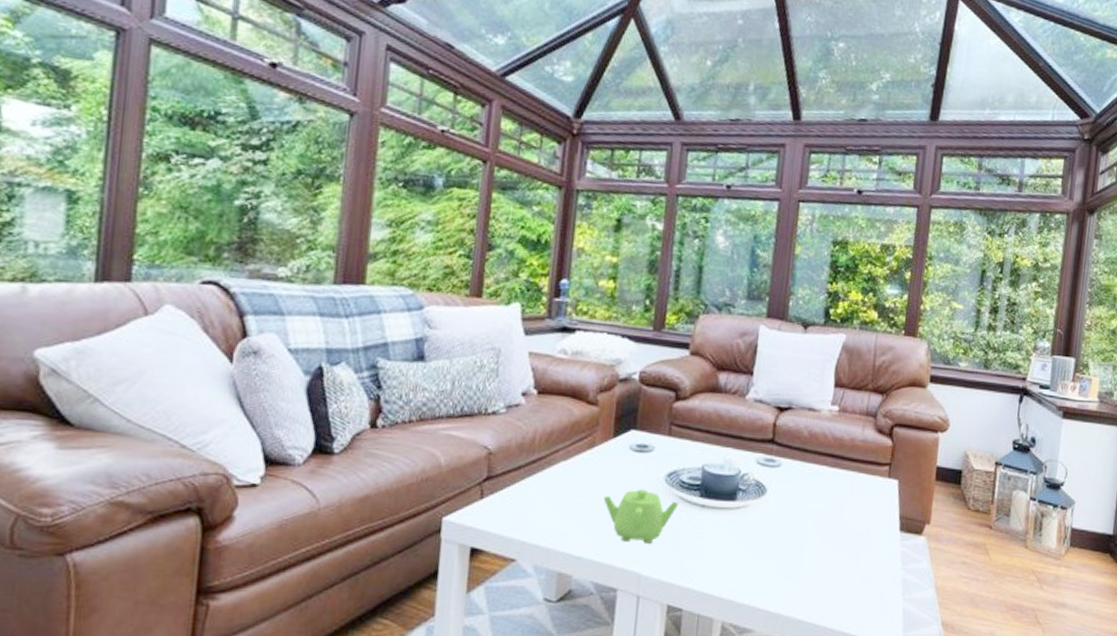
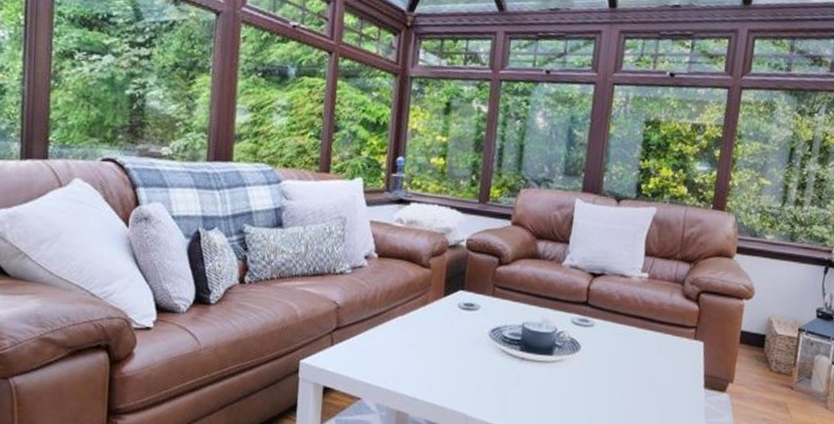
teapot: present [603,489,679,543] -> none [435,342,501,389]

